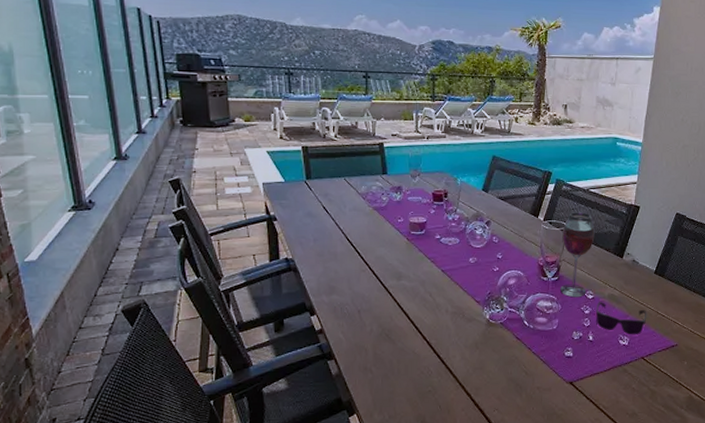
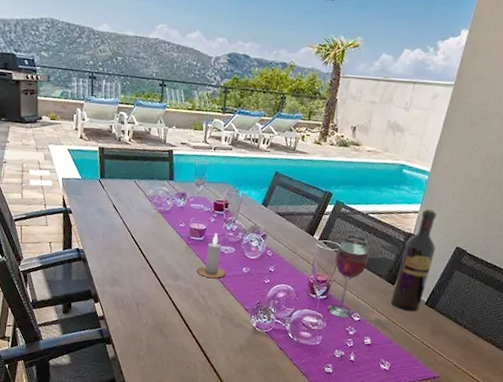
candle: none [421,225,452,274] -> present [197,233,226,279]
sunglasses: present [596,302,647,335] -> none [359,325,413,362]
wine bottle: none [621,178,658,283] -> present [390,208,437,312]

